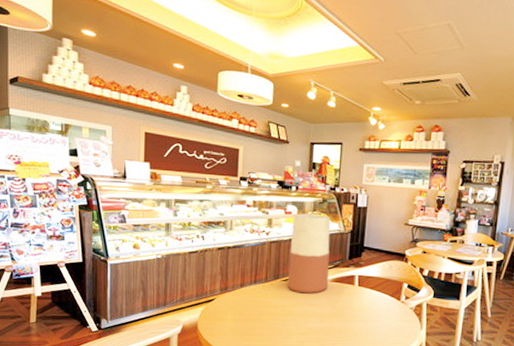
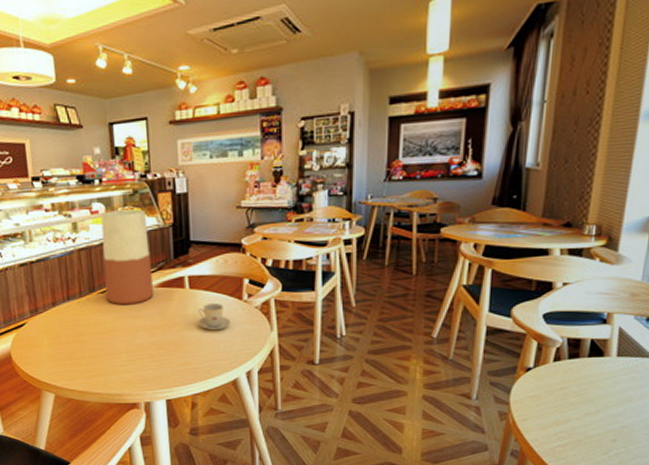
teacup: none [361,300,388,324] -> present [197,302,230,331]

